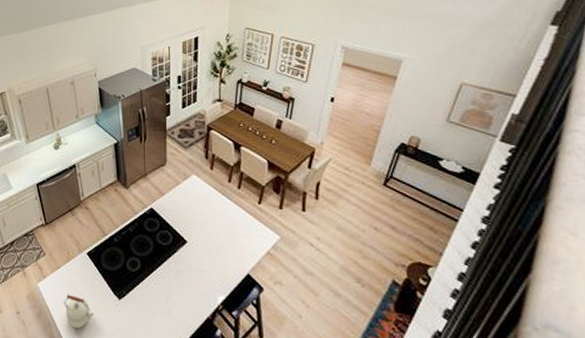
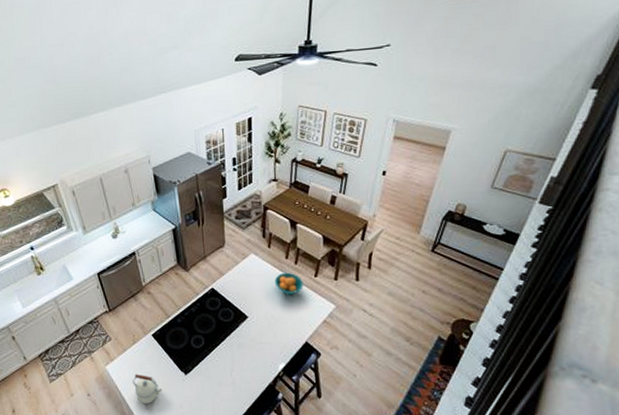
fruit bowl: none [216,196,246,223] -> present [274,272,303,296]

